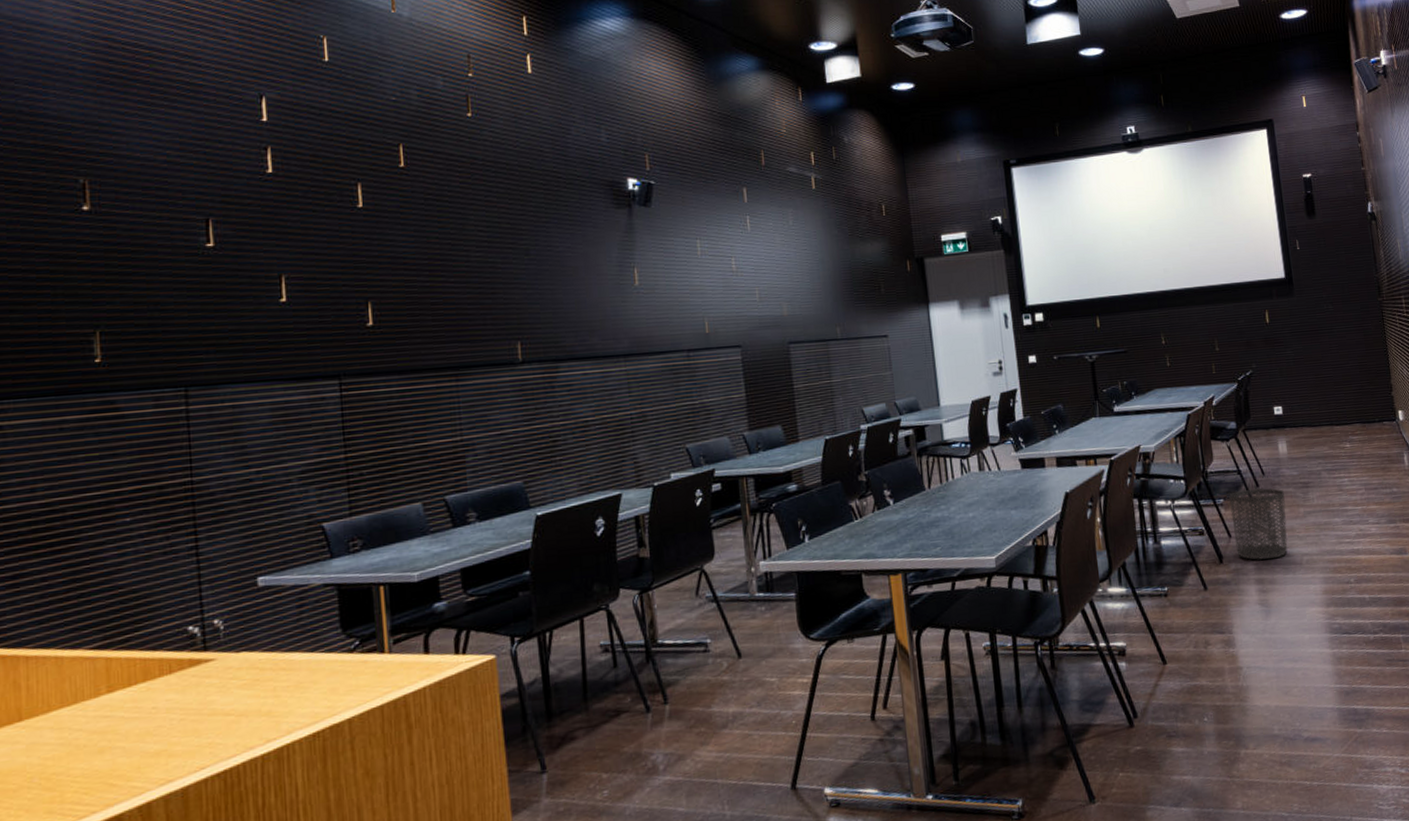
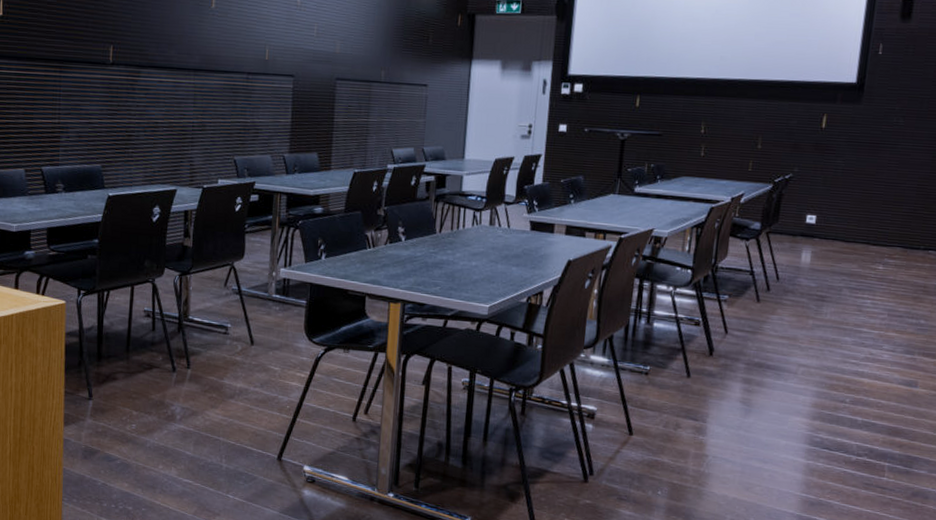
waste bin: present [1228,488,1288,560] -> none [729,291,796,363]

